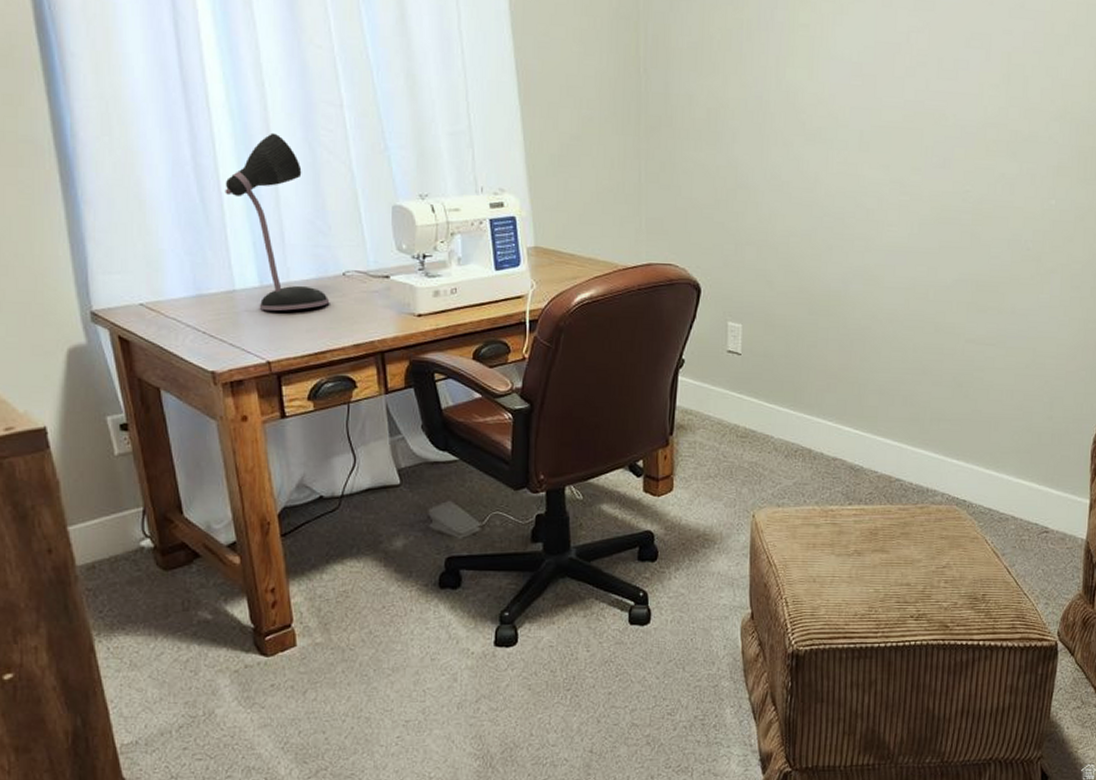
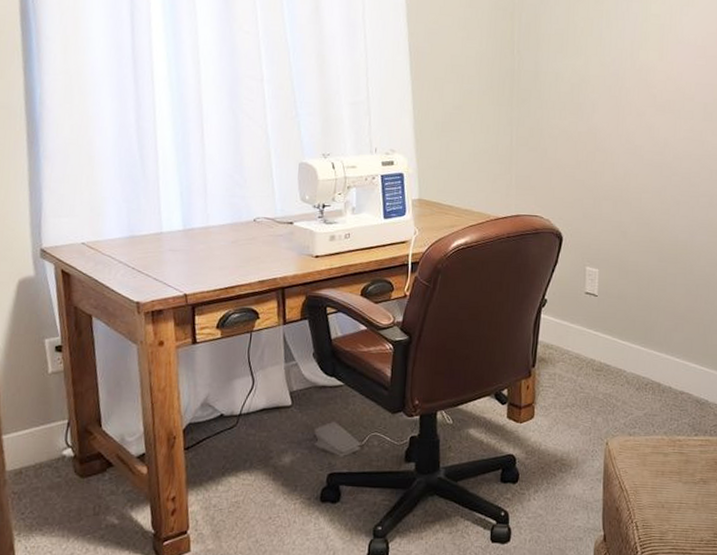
desk lamp: present [225,132,330,312] -> none [160,102,241,251]

